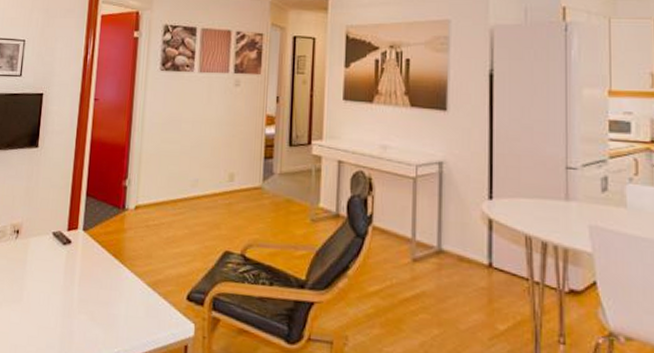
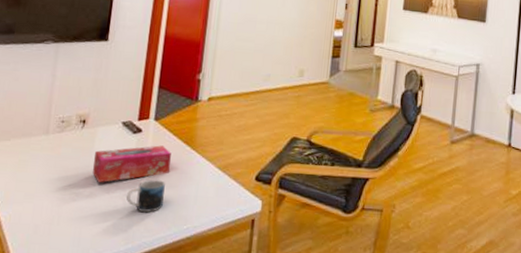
tissue box: none [26,258,100,297] -> present [93,145,171,183]
mug: none [58,295,95,332] -> present [126,179,165,212]

